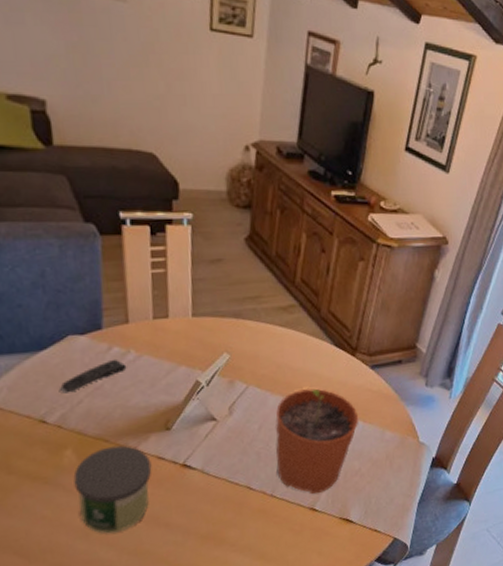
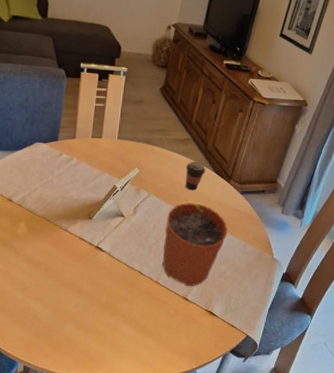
remote control: present [60,359,127,394] -> none [25,162,70,182]
candle: present [73,445,152,534] -> none [22,225,75,290]
coffee cup: none [293,333,322,374] -> present [185,161,206,191]

